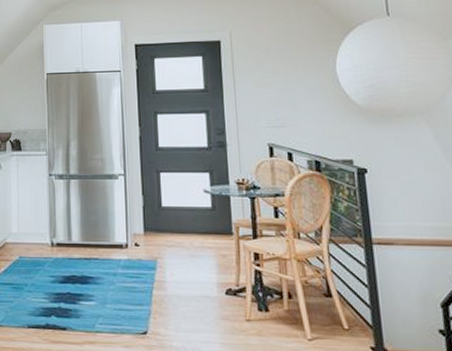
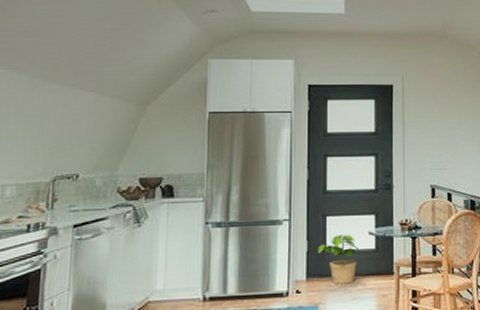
potted plant: none [152,191,196,241] -> present [317,234,360,284]

